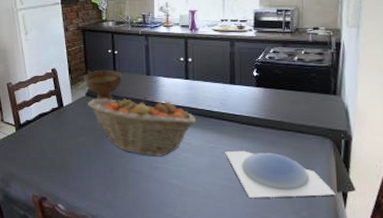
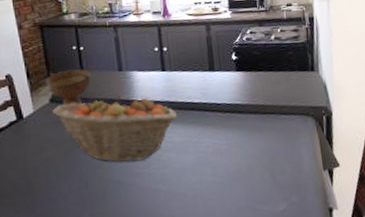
plate: present [225,150,336,198] -> none [210,139,323,191]

